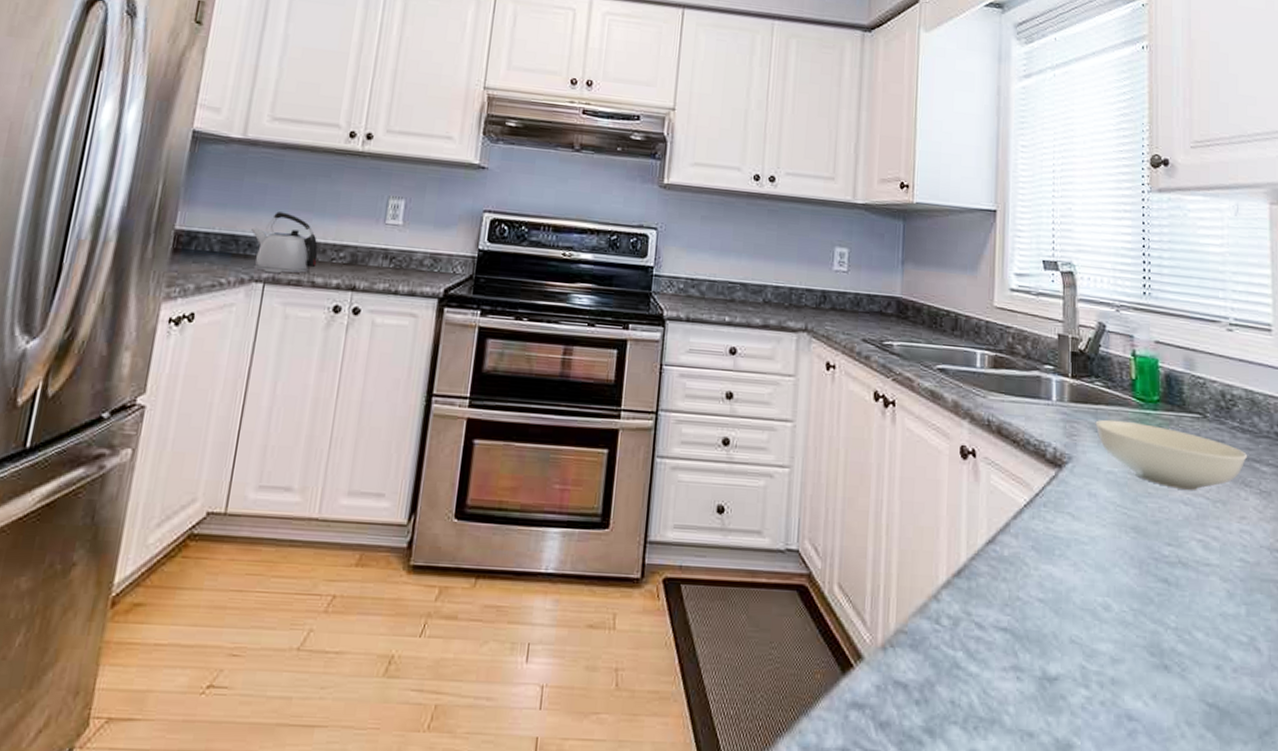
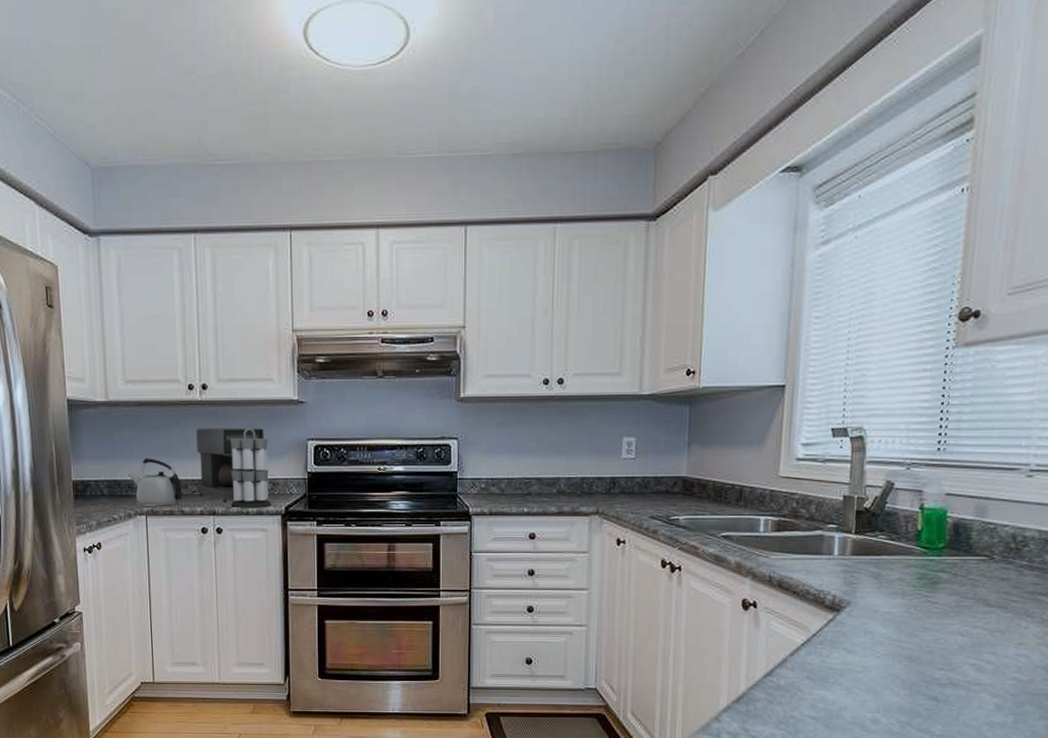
coffee maker: none [337,183,433,276] -> present [196,427,264,502]
spice rack: none [377,189,436,287] -> present [230,427,271,508]
bowl: present [1095,419,1248,491] -> none [876,568,1034,624]

